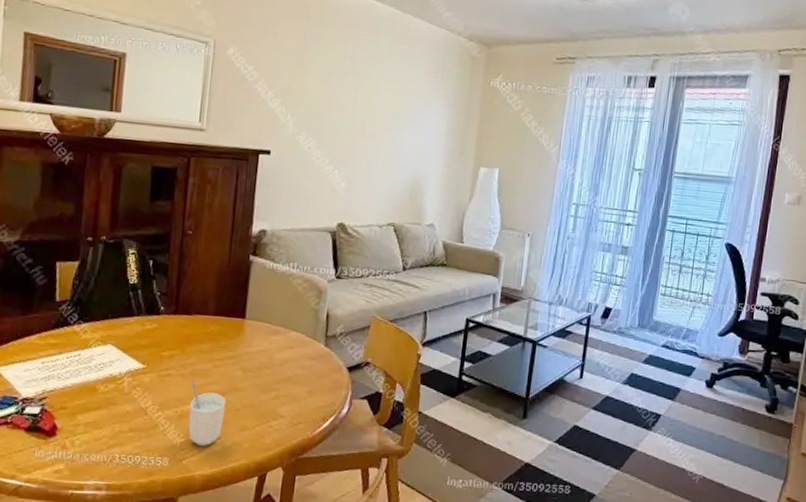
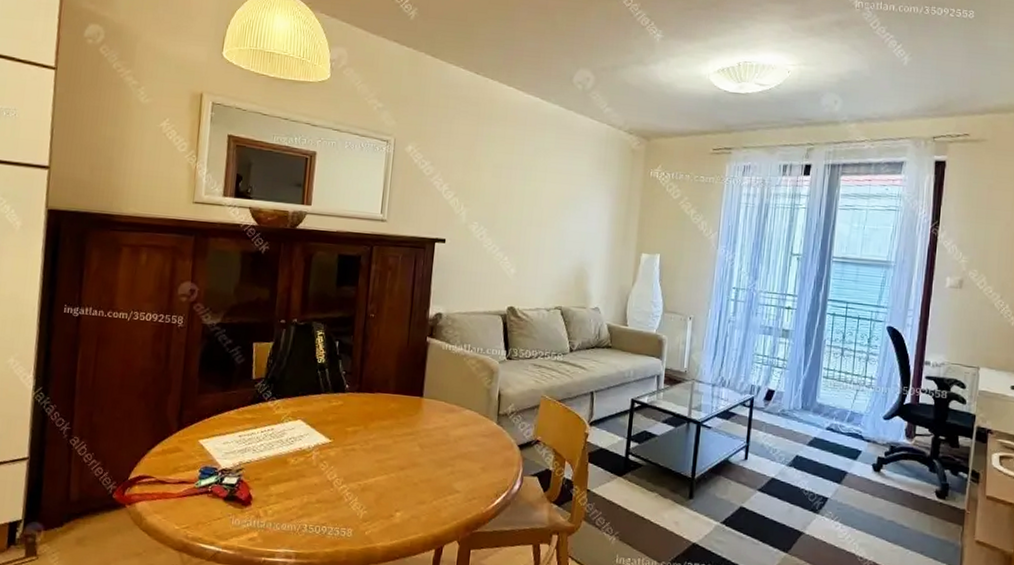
cup: present [188,380,226,446] -> none [370,455,406,519]

